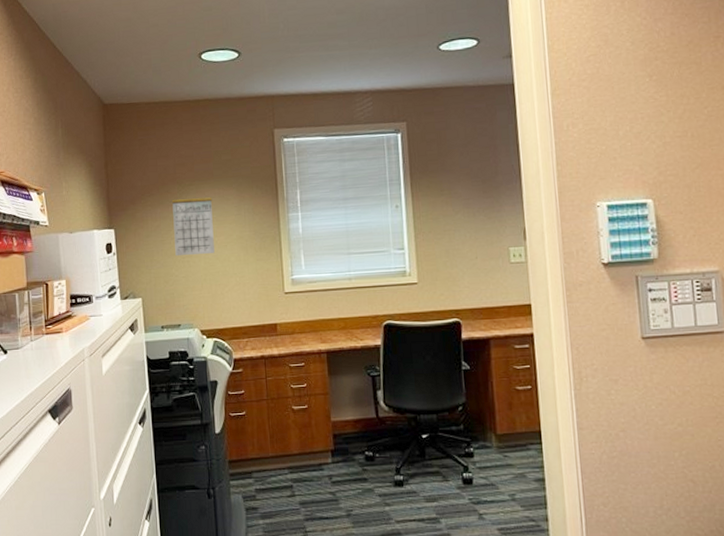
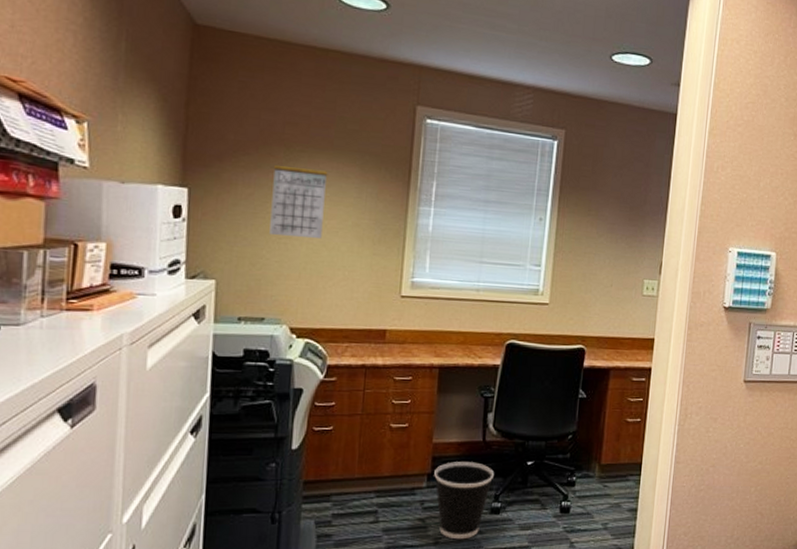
wastebasket: none [337,437,392,512] -> present [434,462,494,540]

